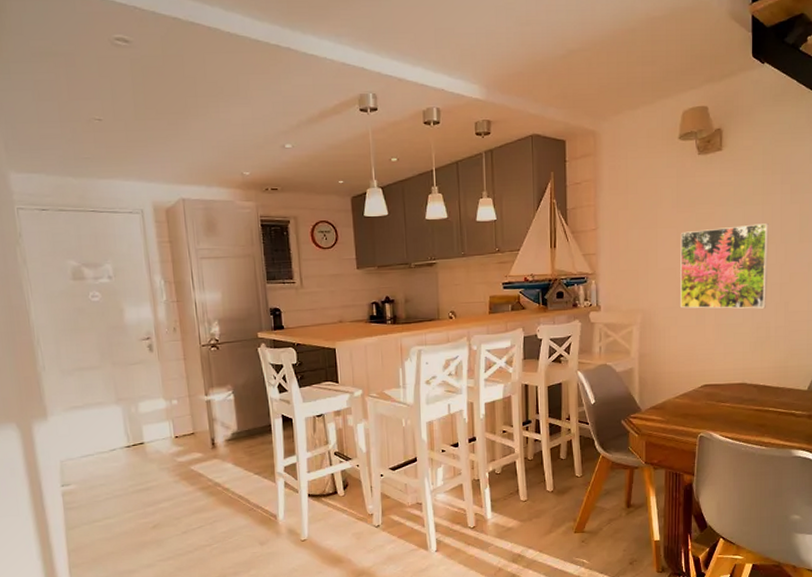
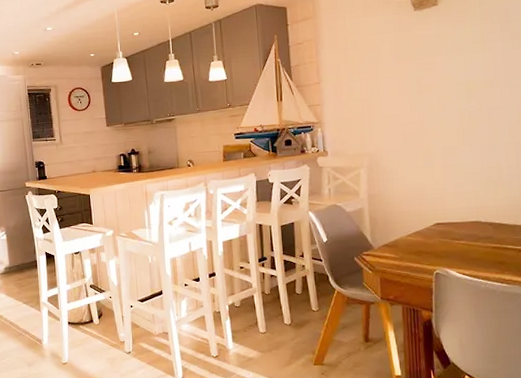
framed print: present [680,223,769,309] -> none [401,69,496,151]

